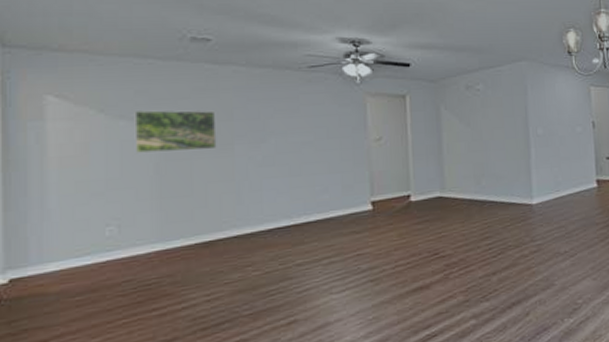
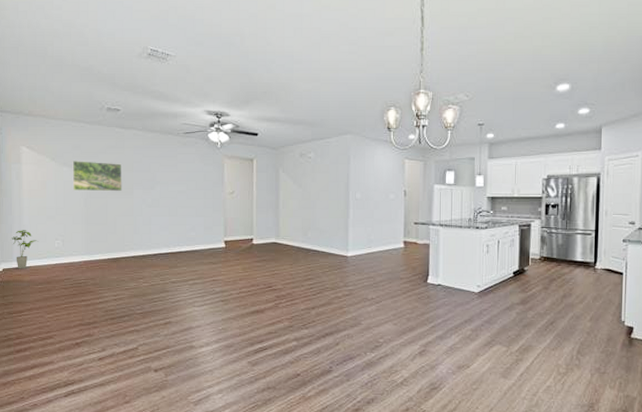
house plant: none [25,216,75,277] -> present [11,230,38,269]

